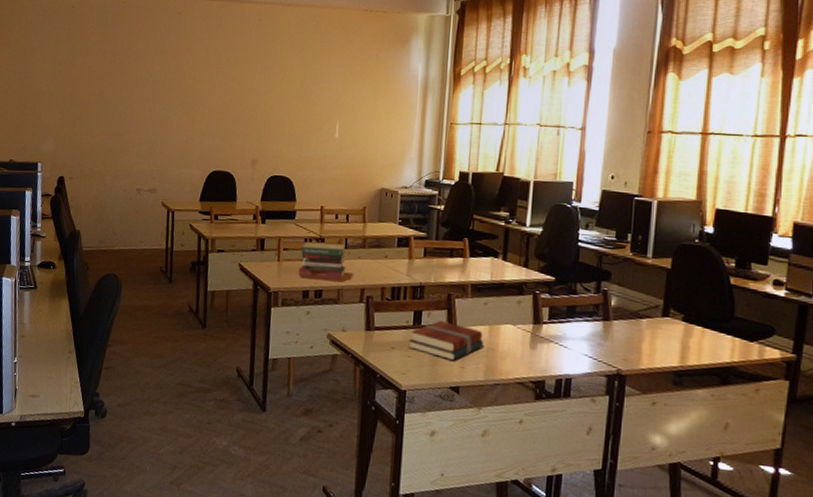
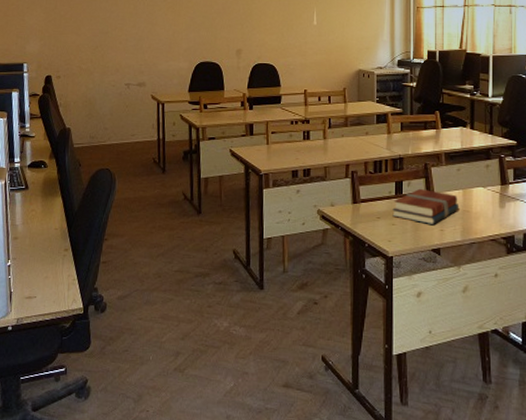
books: present [298,242,346,280] -> none [287,124,331,158]

